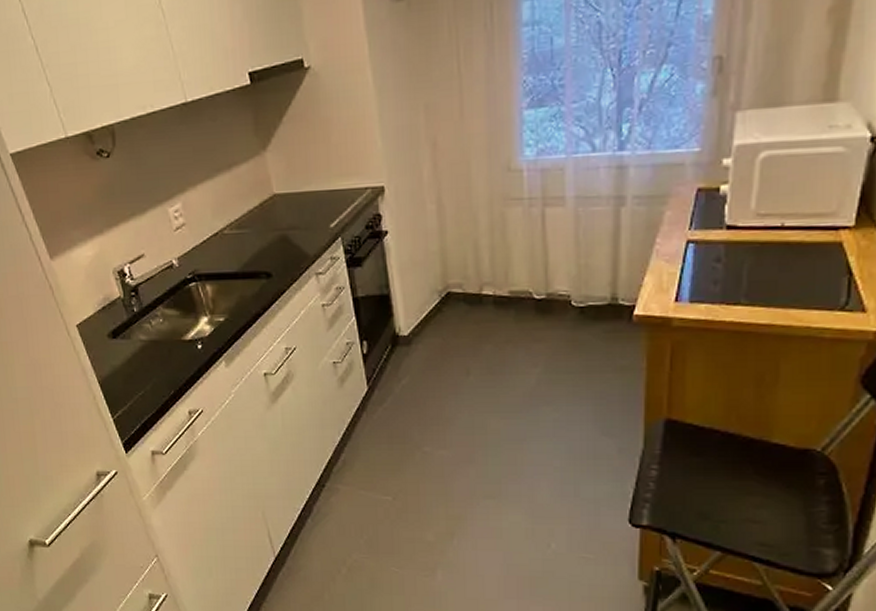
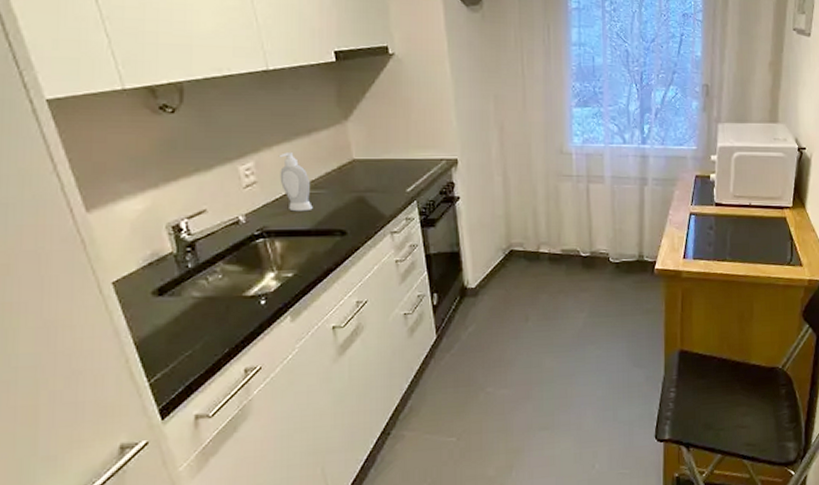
soap bottle: none [203,190,238,254] -> present [278,152,313,212]

